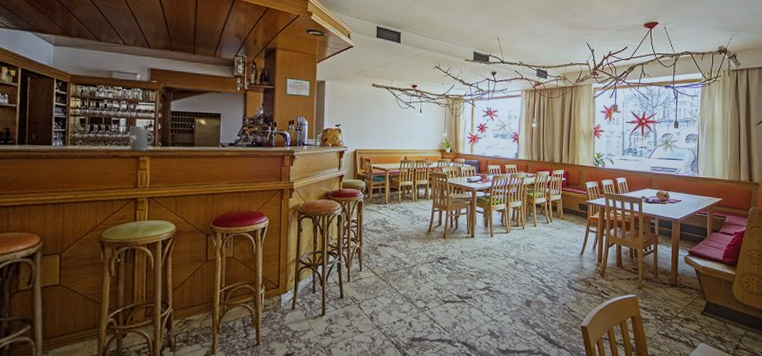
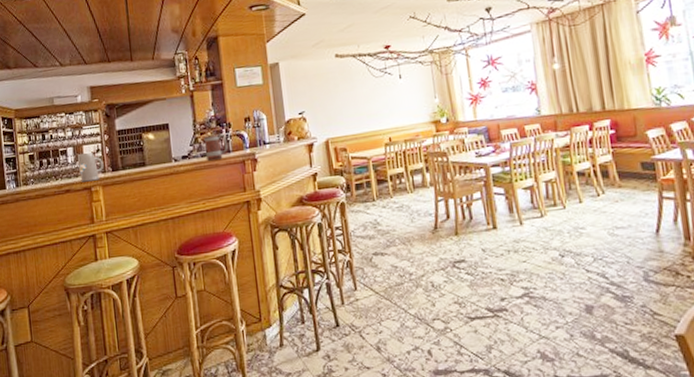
beer mug: none [250,130,271,152] -> present [203,133,228,162]

